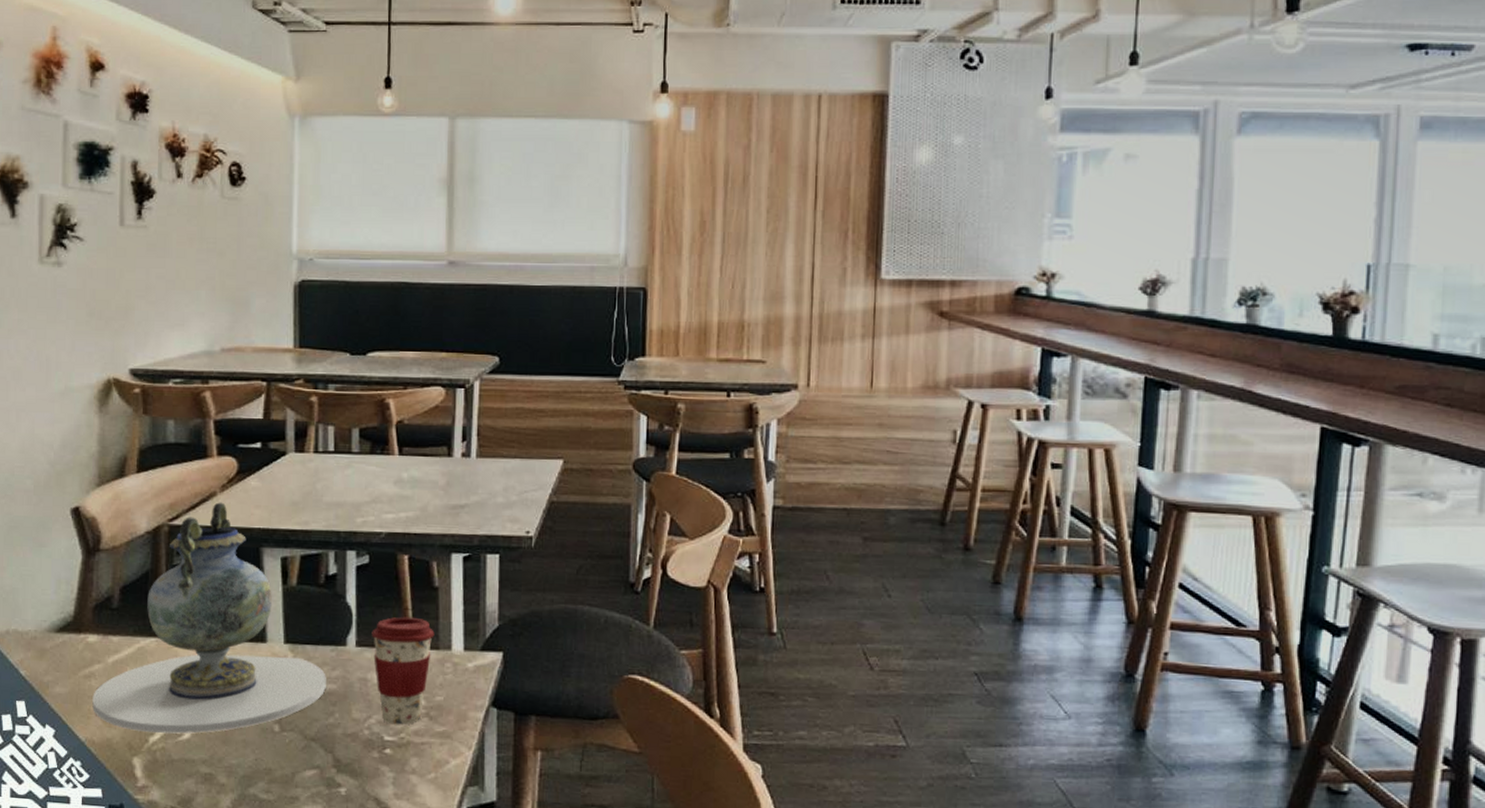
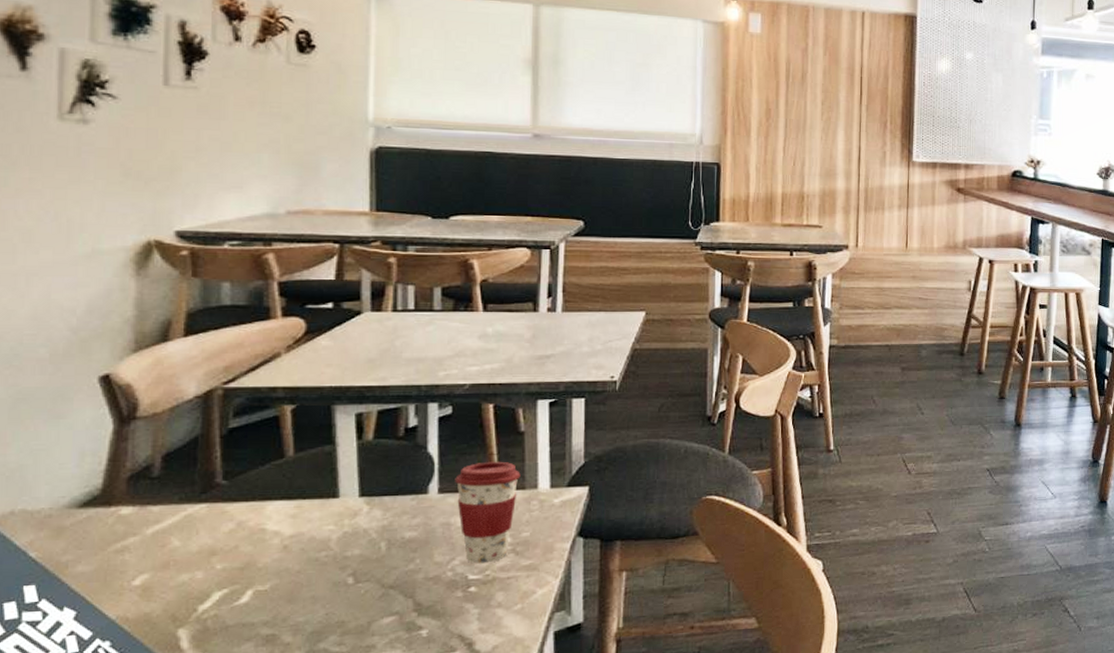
decorative vase: present [92,502,326,734] -> none [126,363,406,602]

